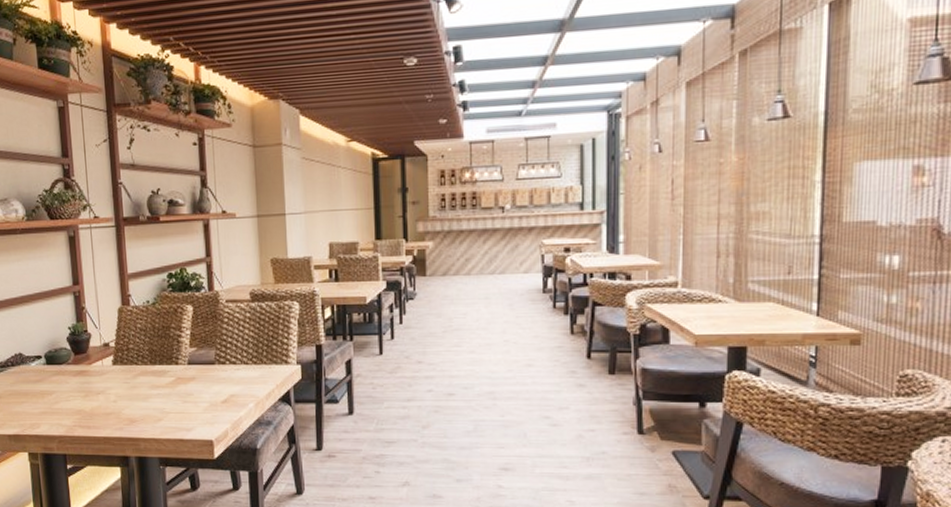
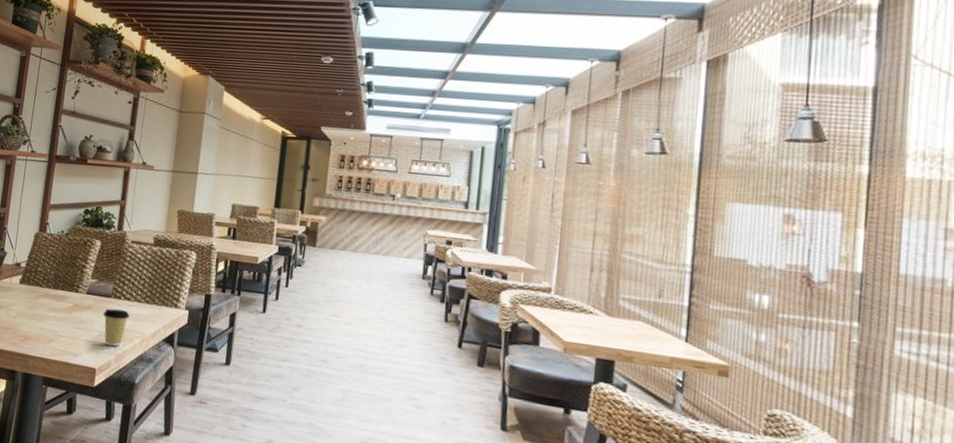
coffee cup: none [209,376,239,415] -> present [103,308,130,347]

